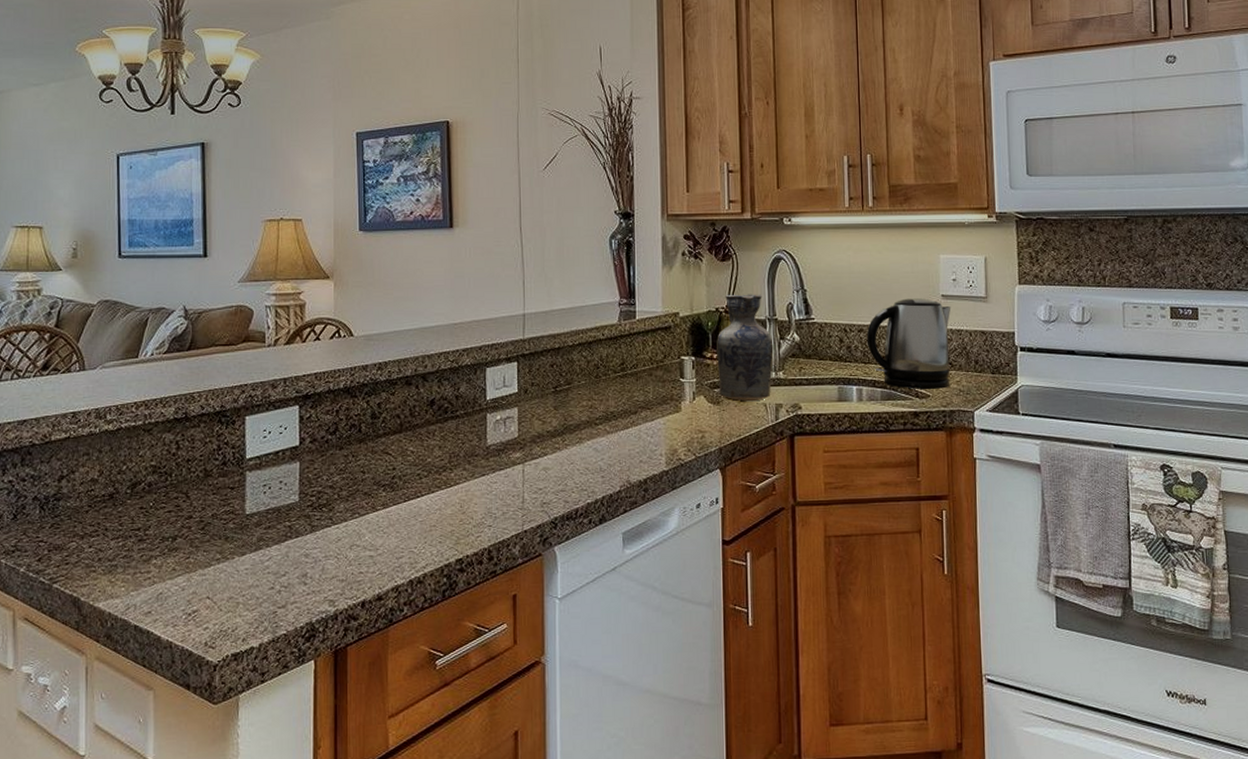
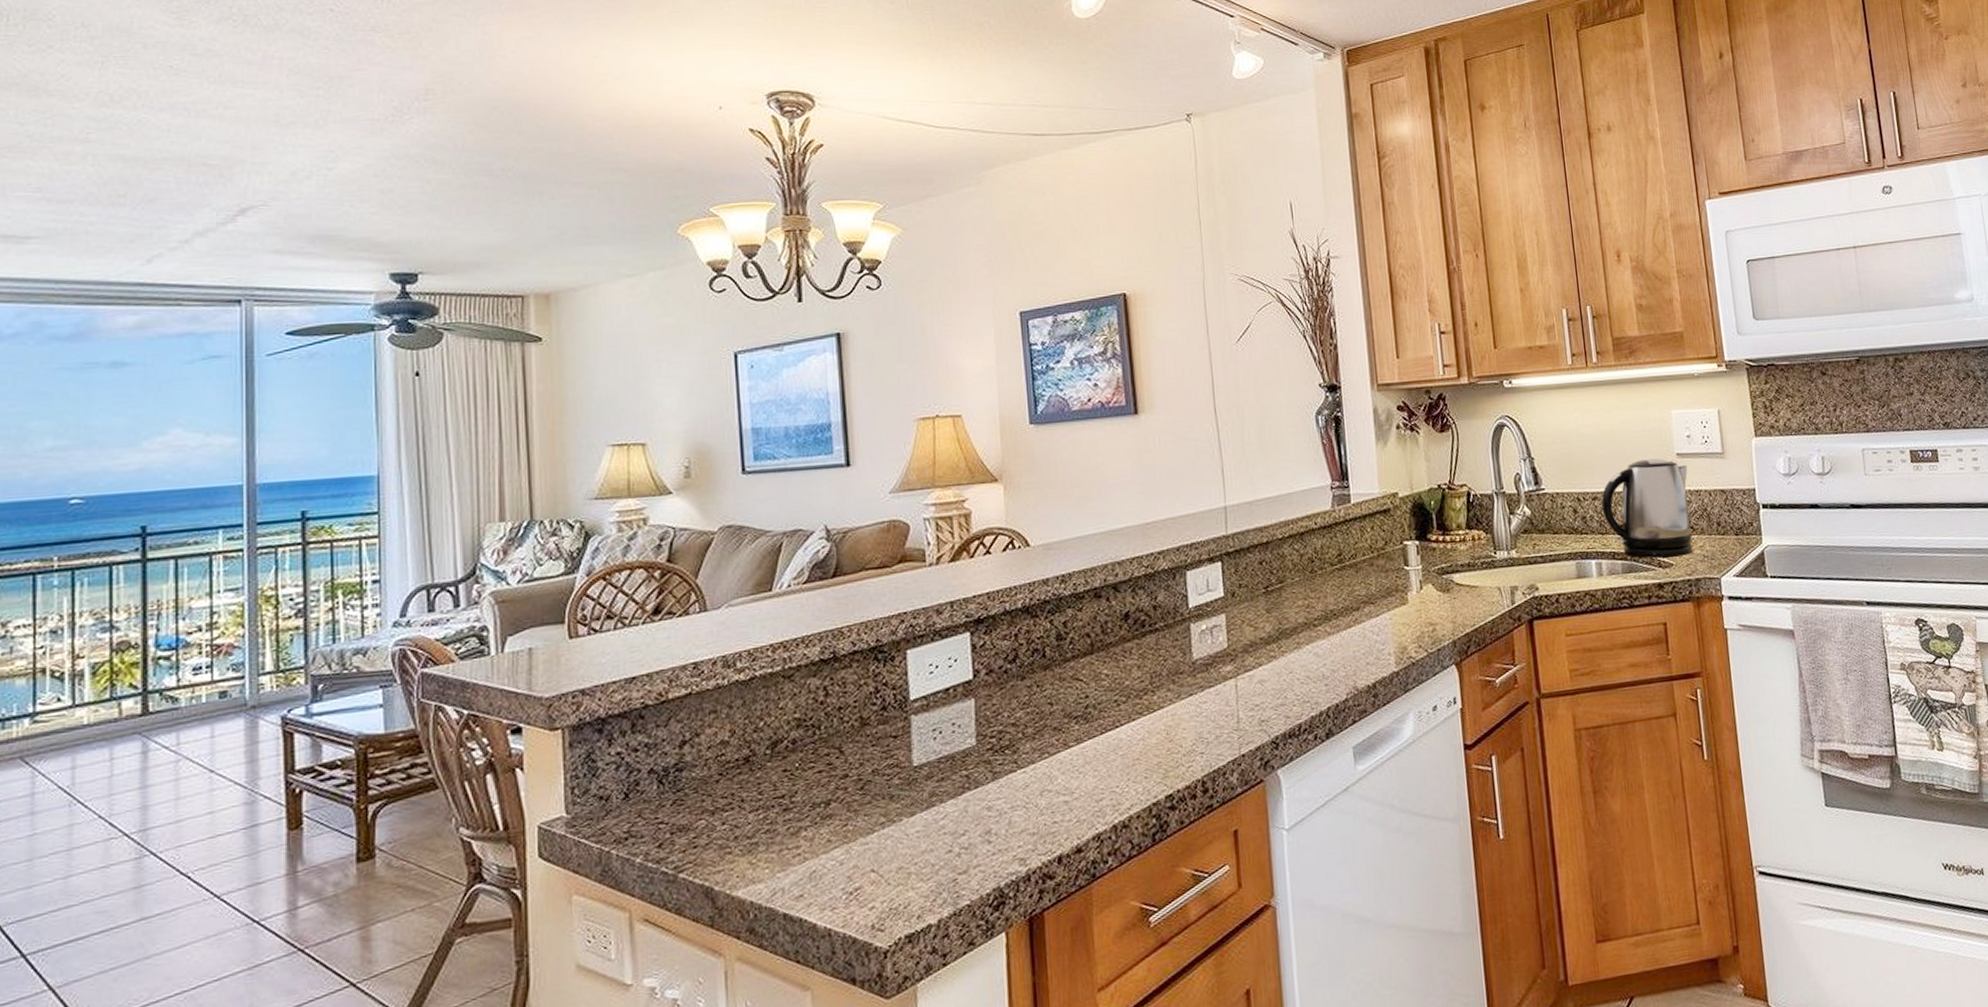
ceramic jug: present [716,294,774,402] -> none [1441,465,1505,587]

